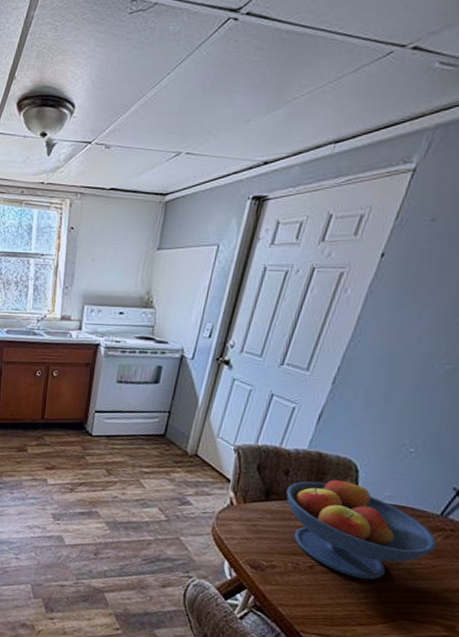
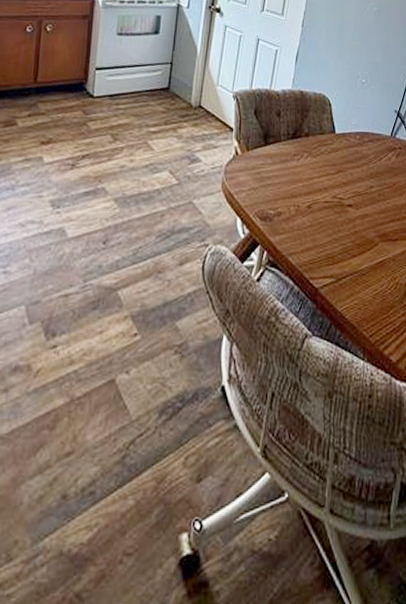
fruit bowl: present [286,478,438,580] -> none [280,112,394,208]

